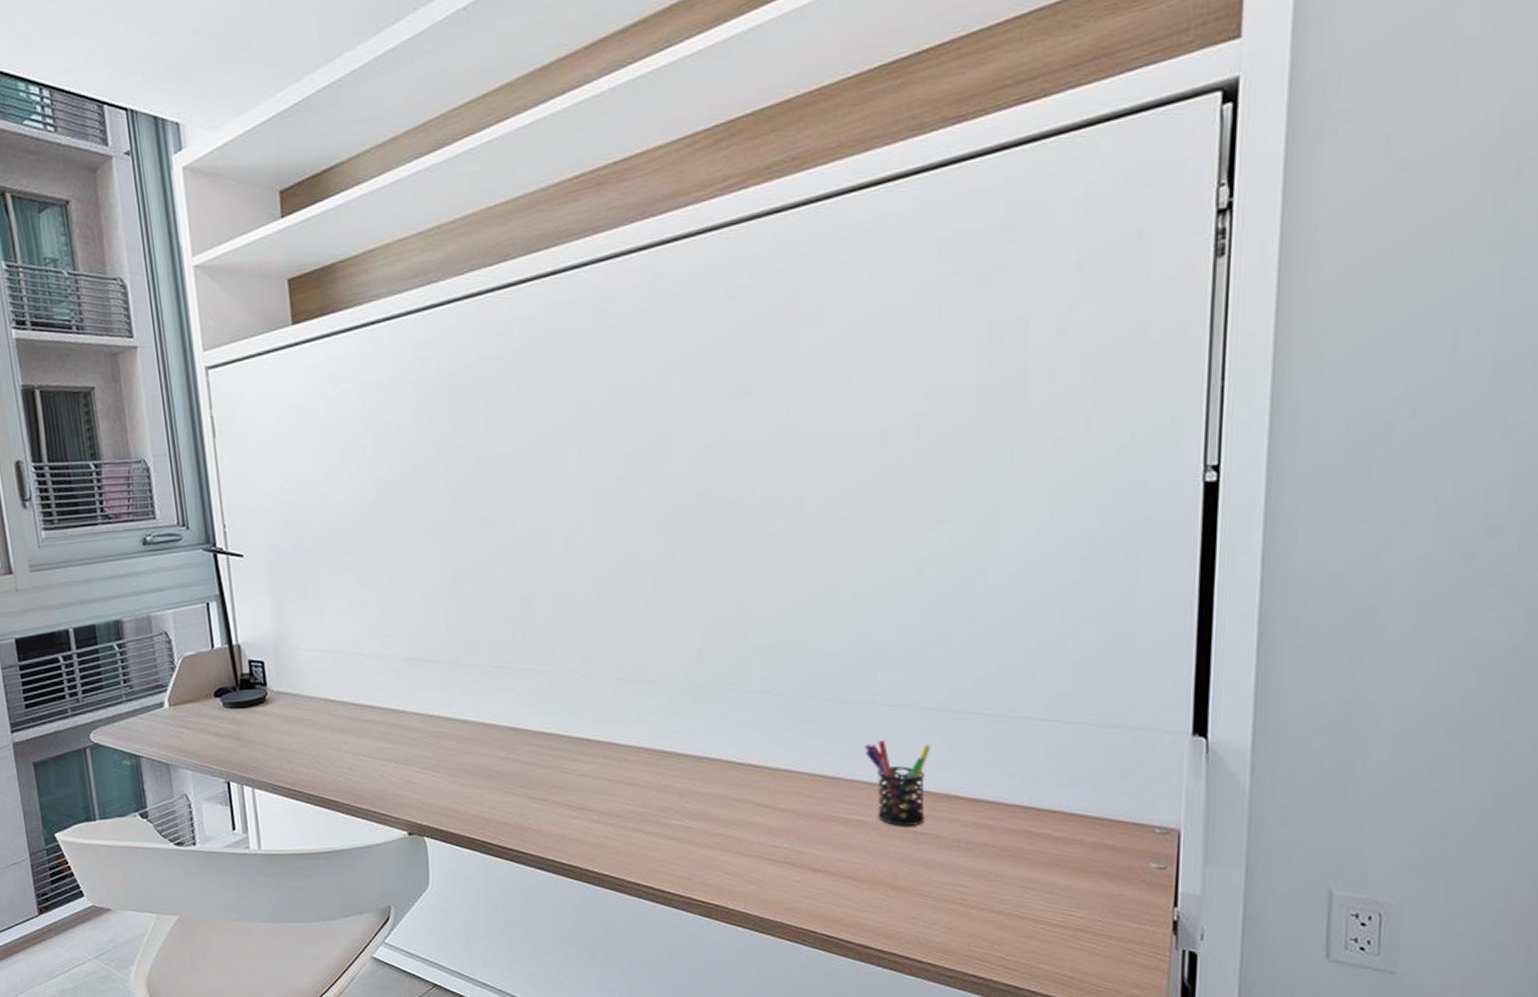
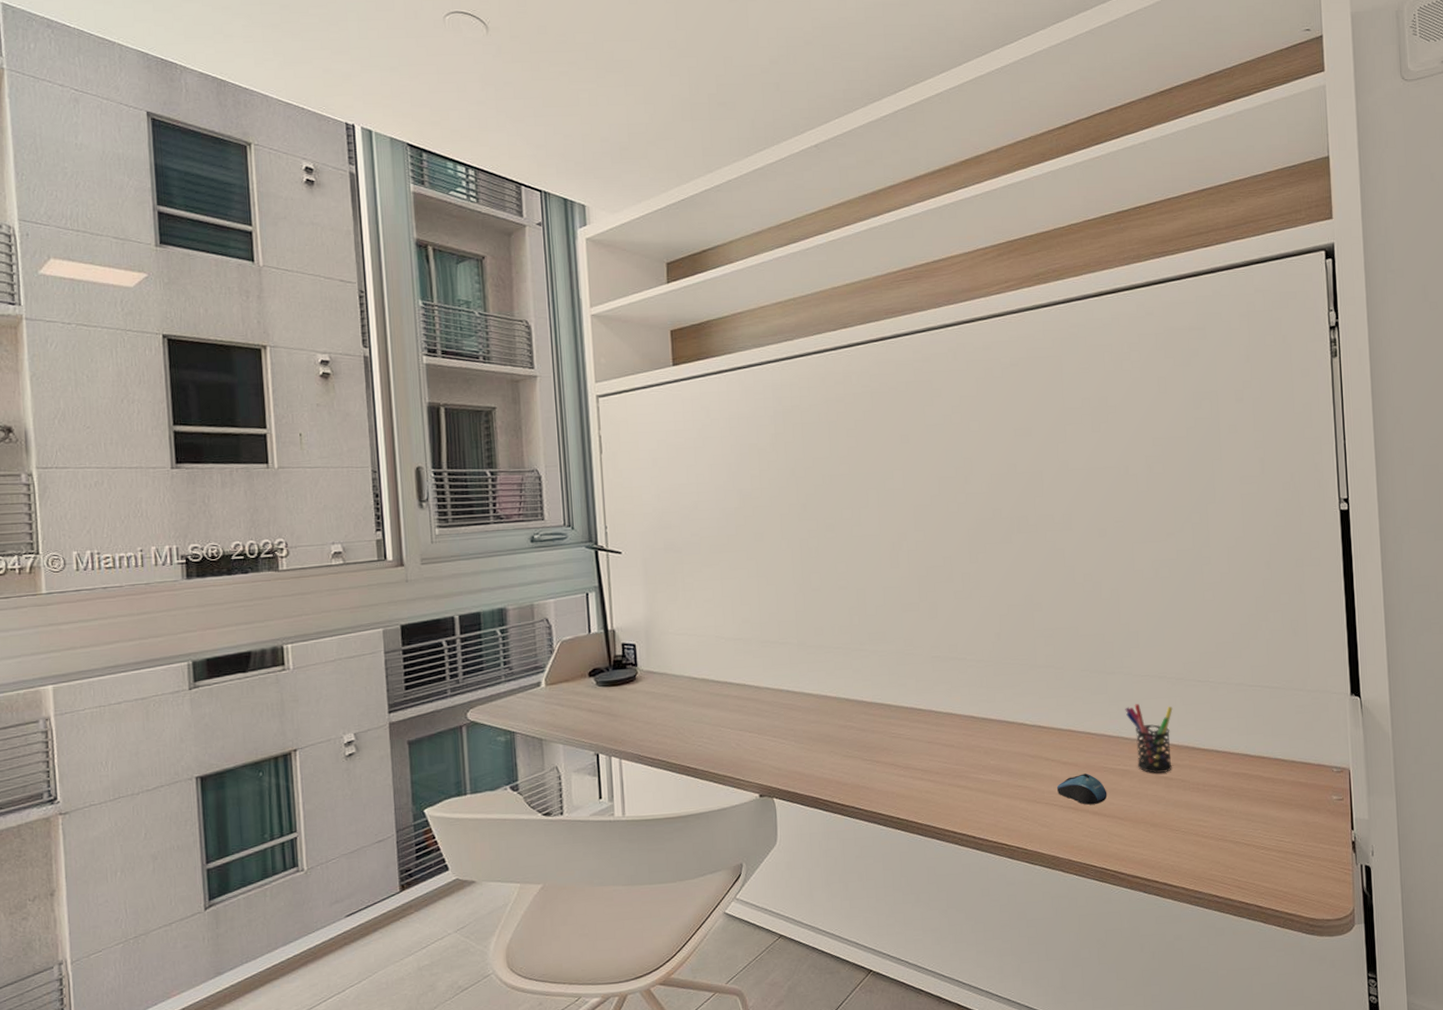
computer mouse: none [768,823,835,860] -> present [1056,773,1108,805]

